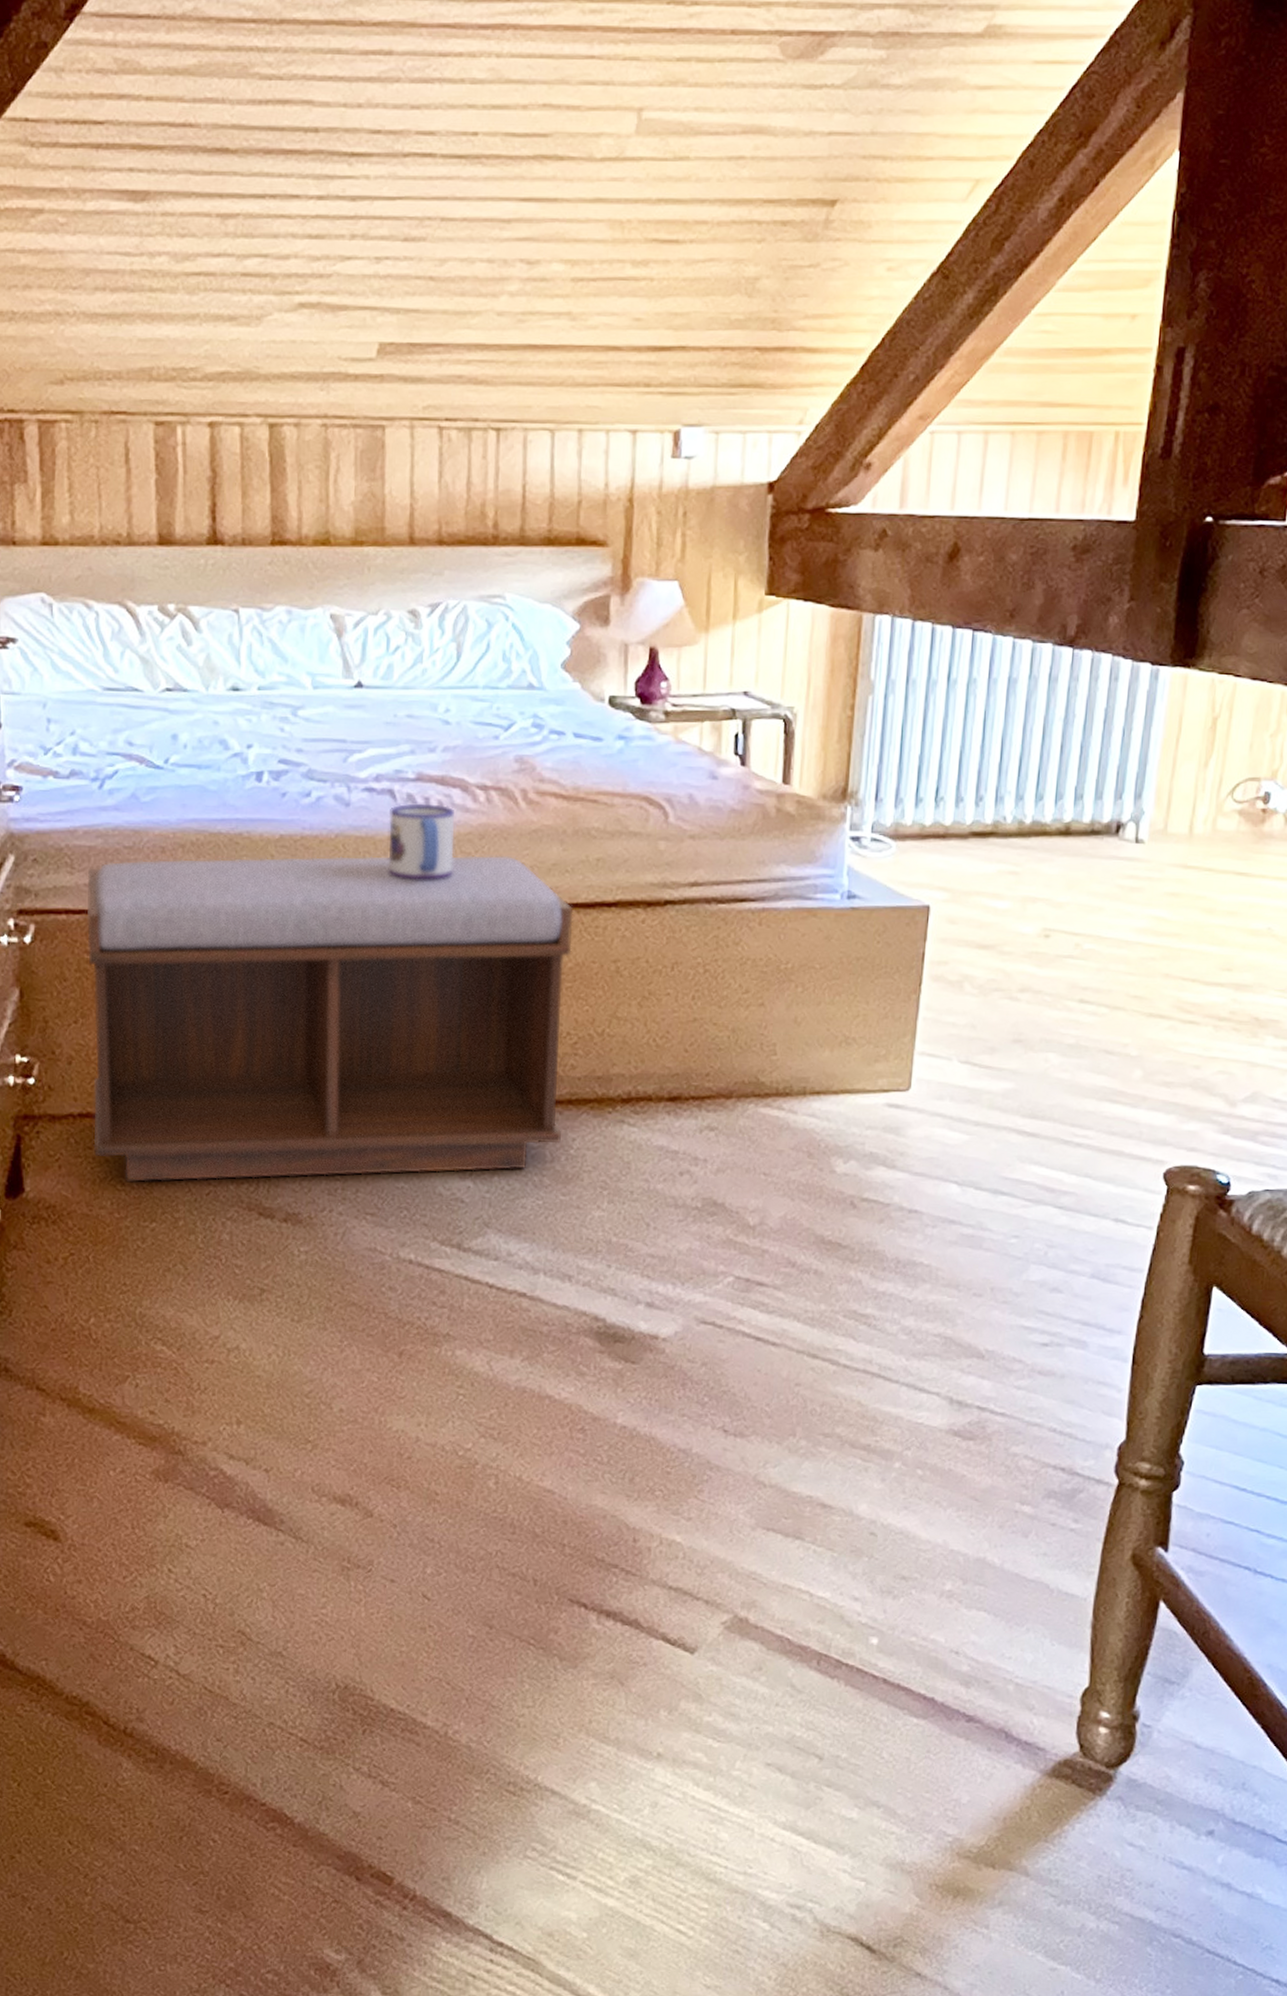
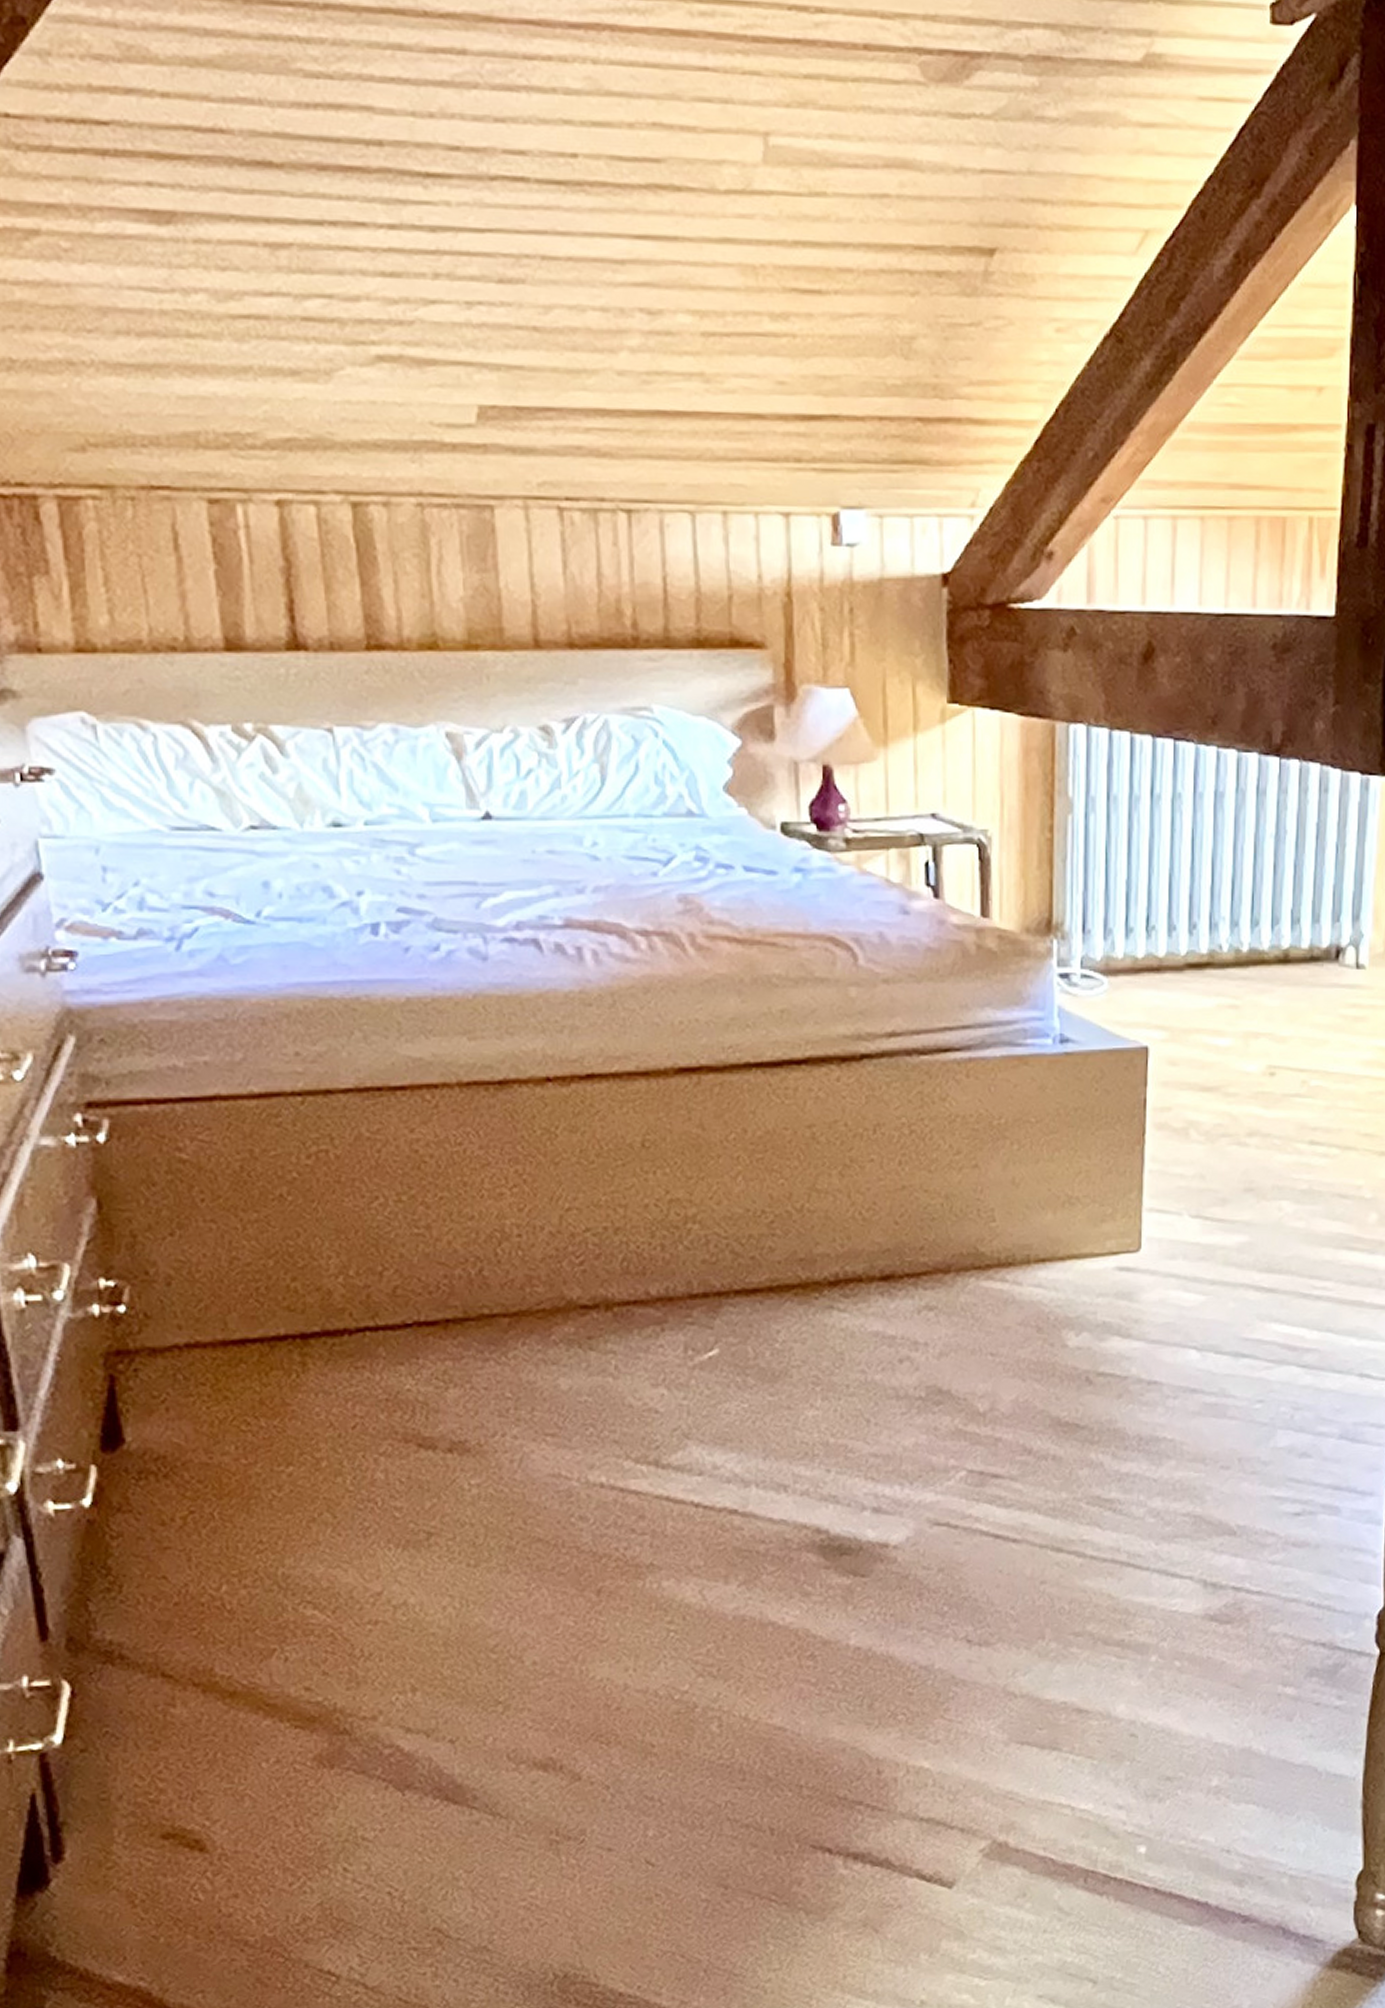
bench: present [86,855,574,1182] -> none [170,1012,764,1420]
mug: present [387,803,455,879] -> none [536,954,617,1042]

